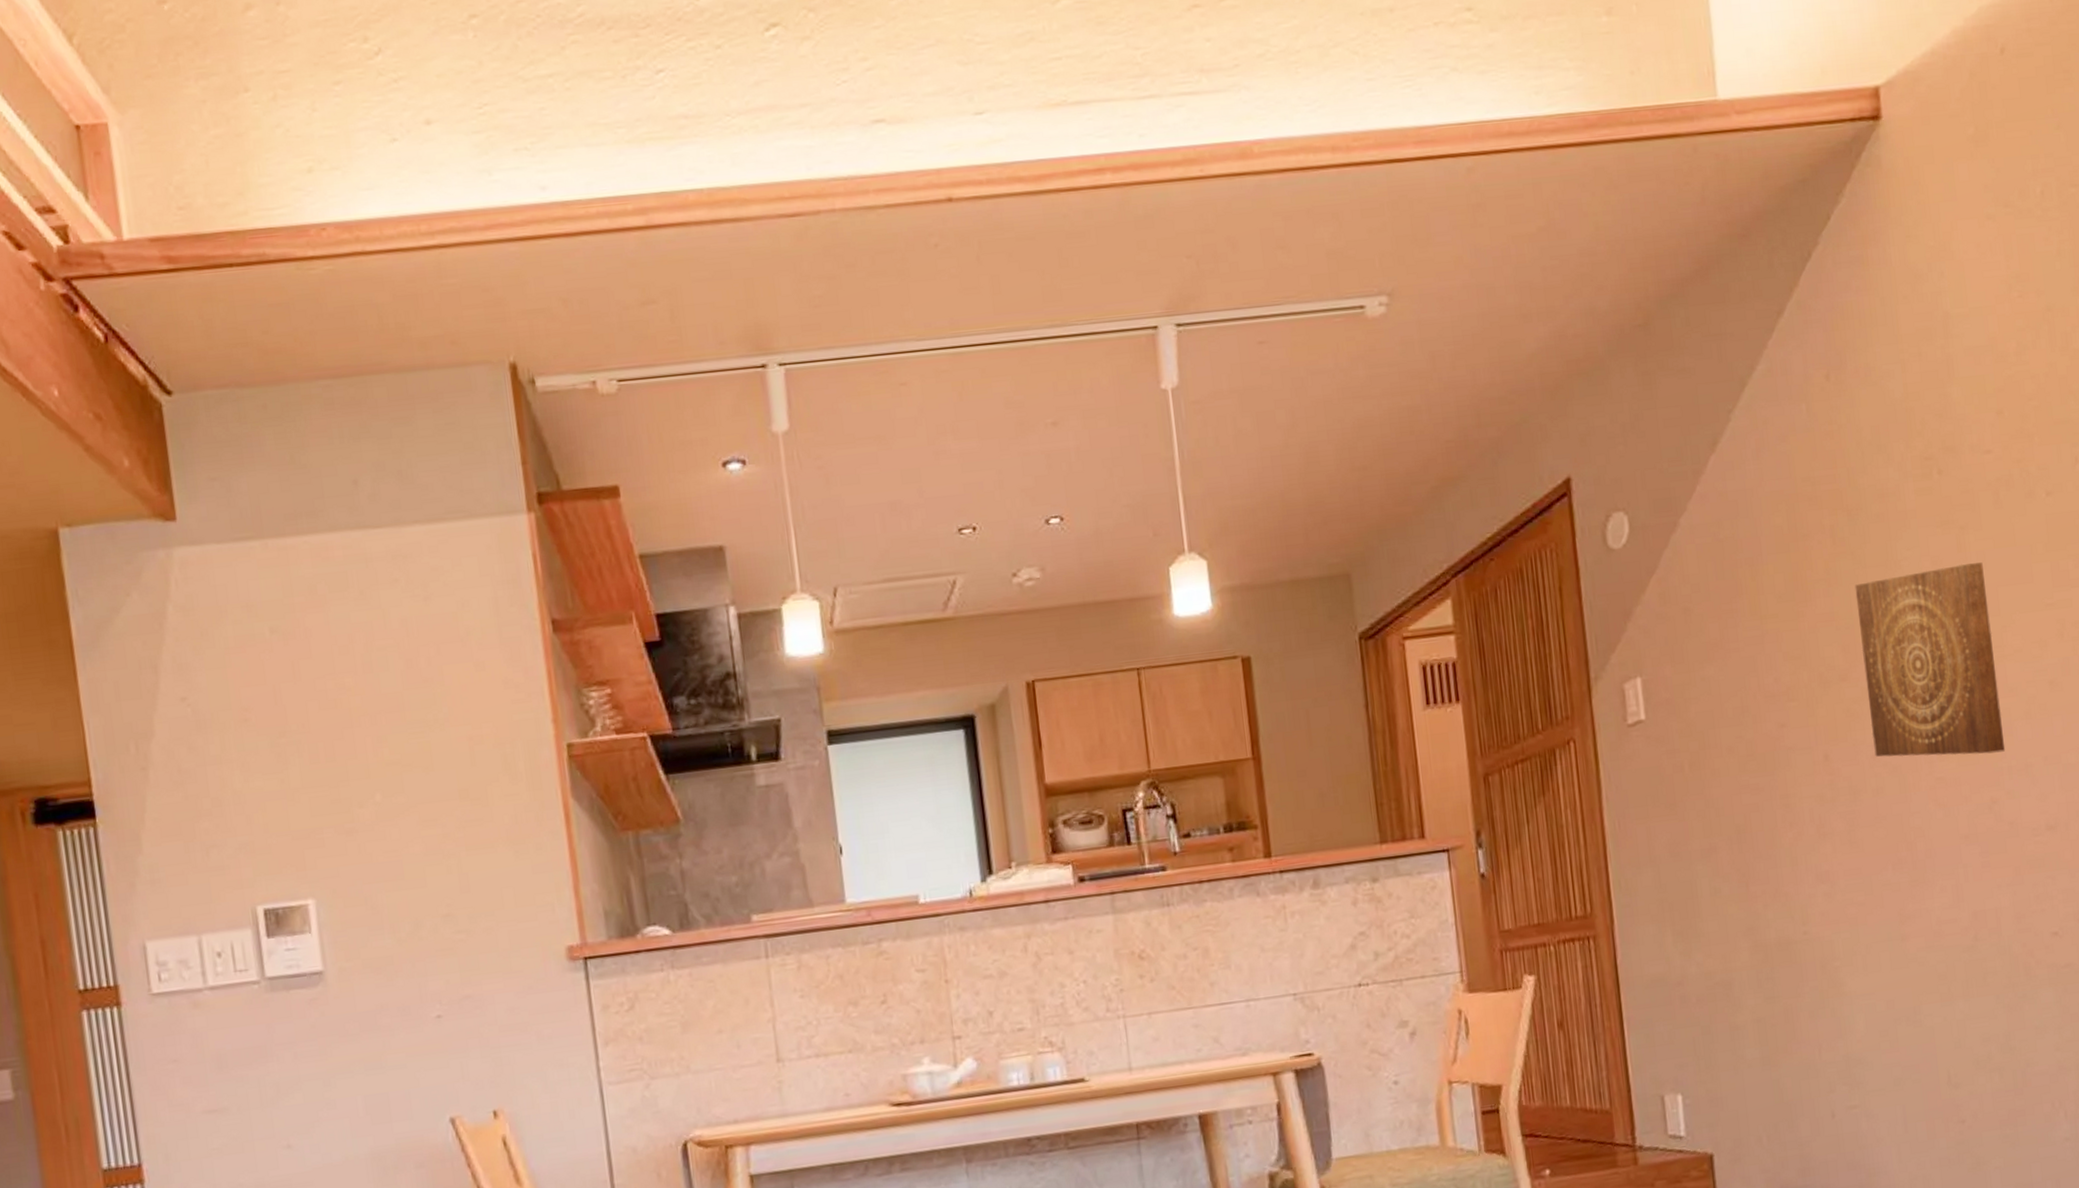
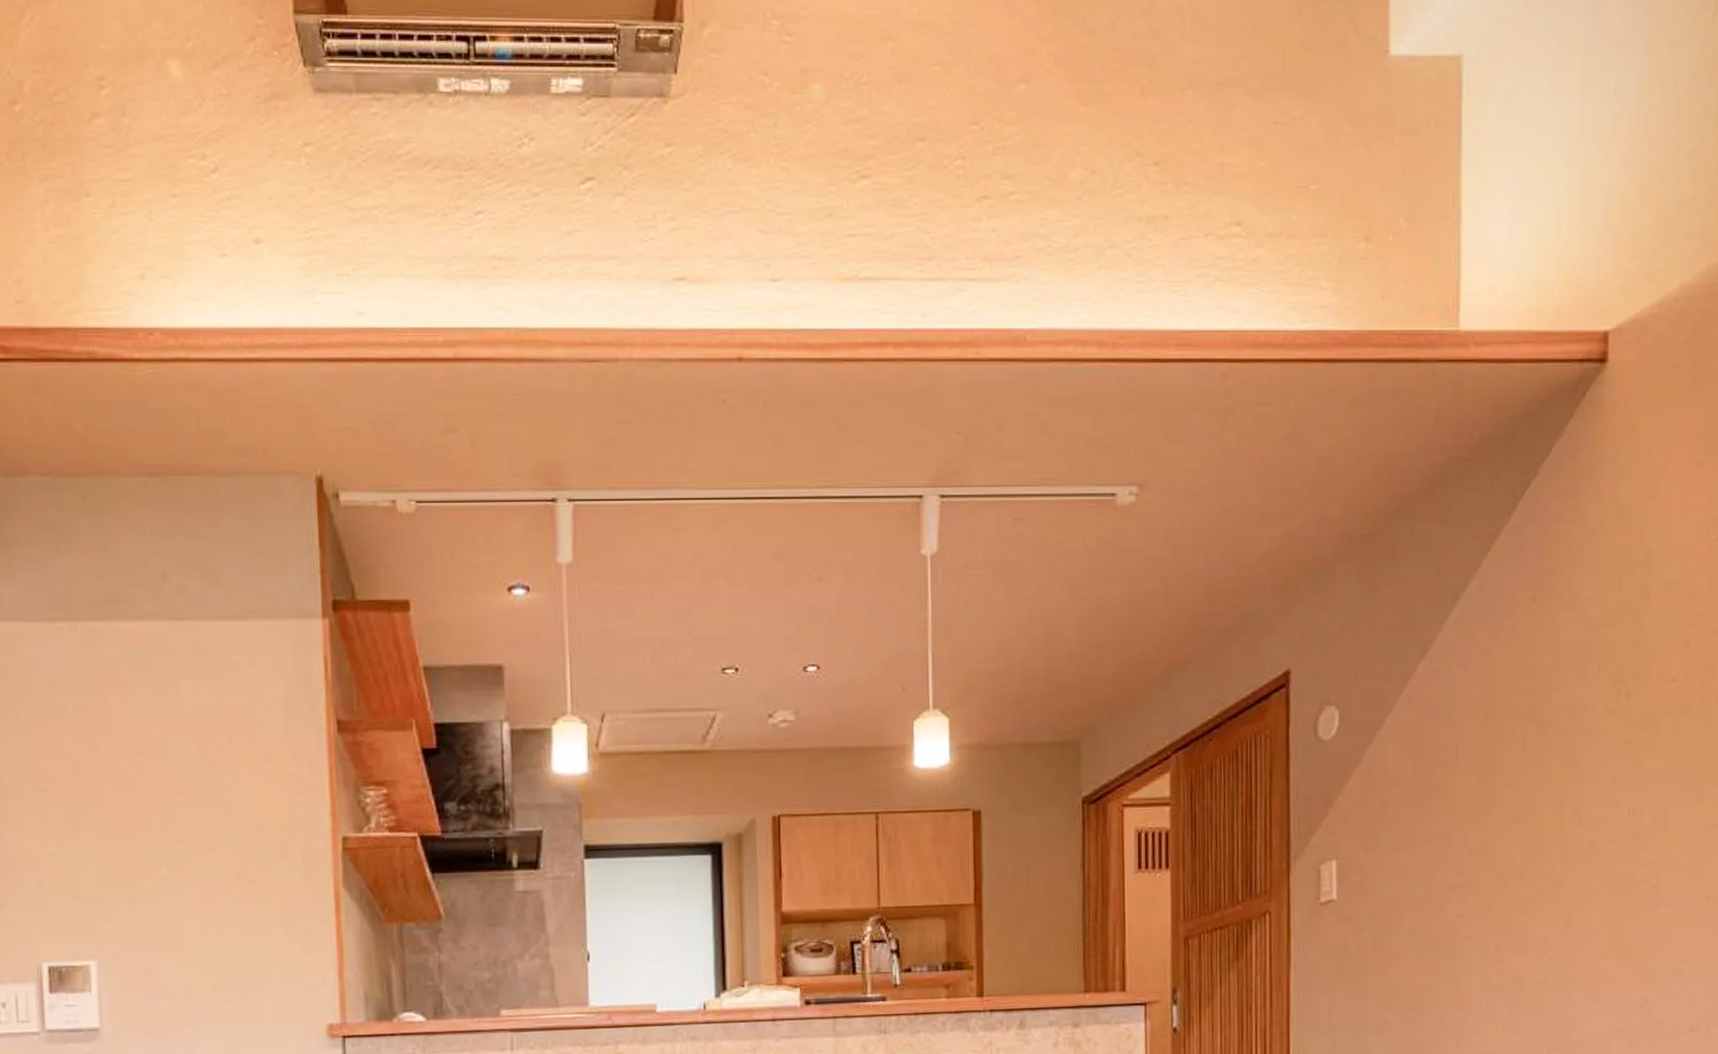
wall art: present [1854,562,2006,757] -> none [1539,781,1661,957]

